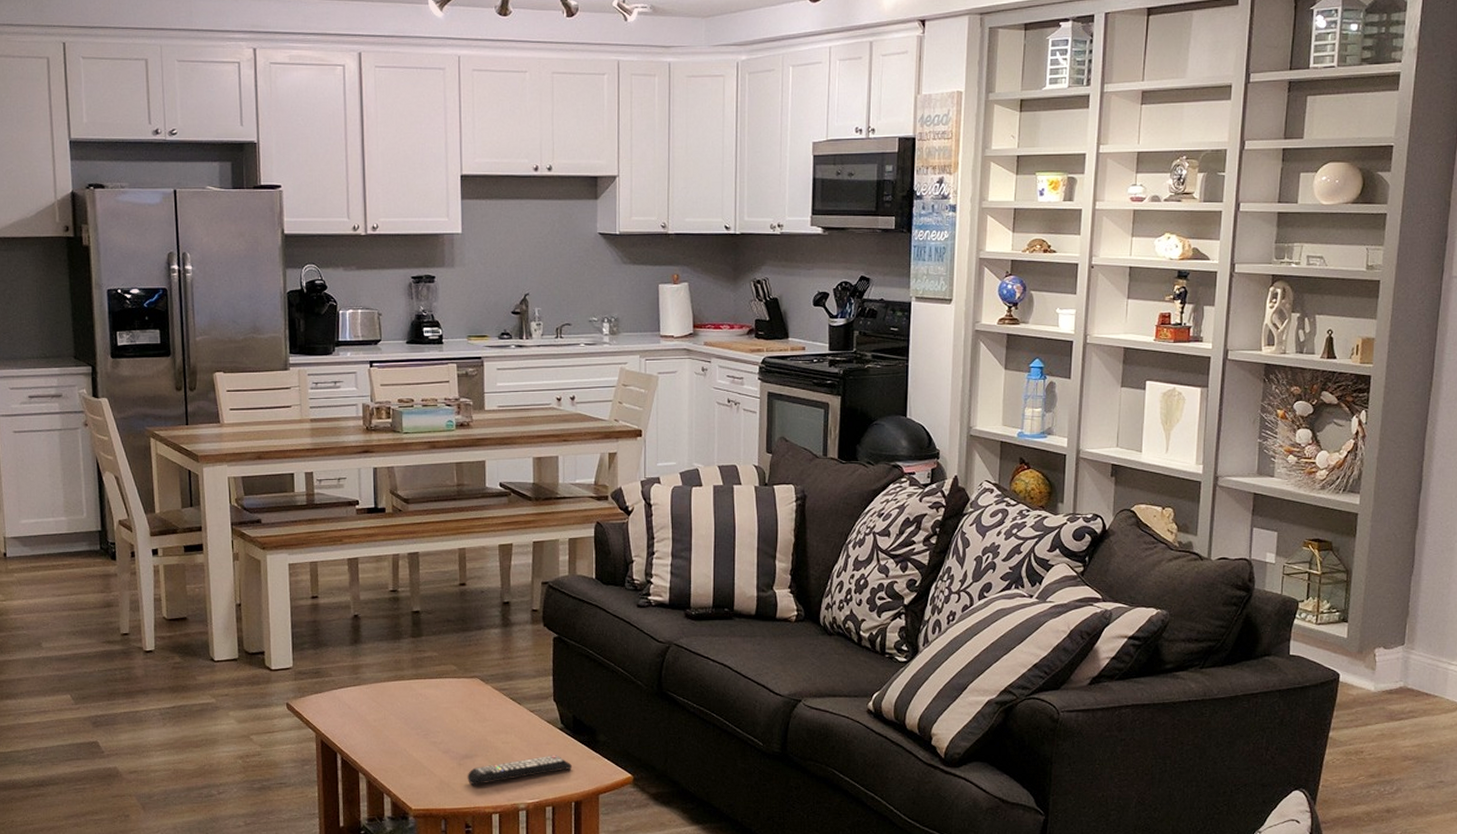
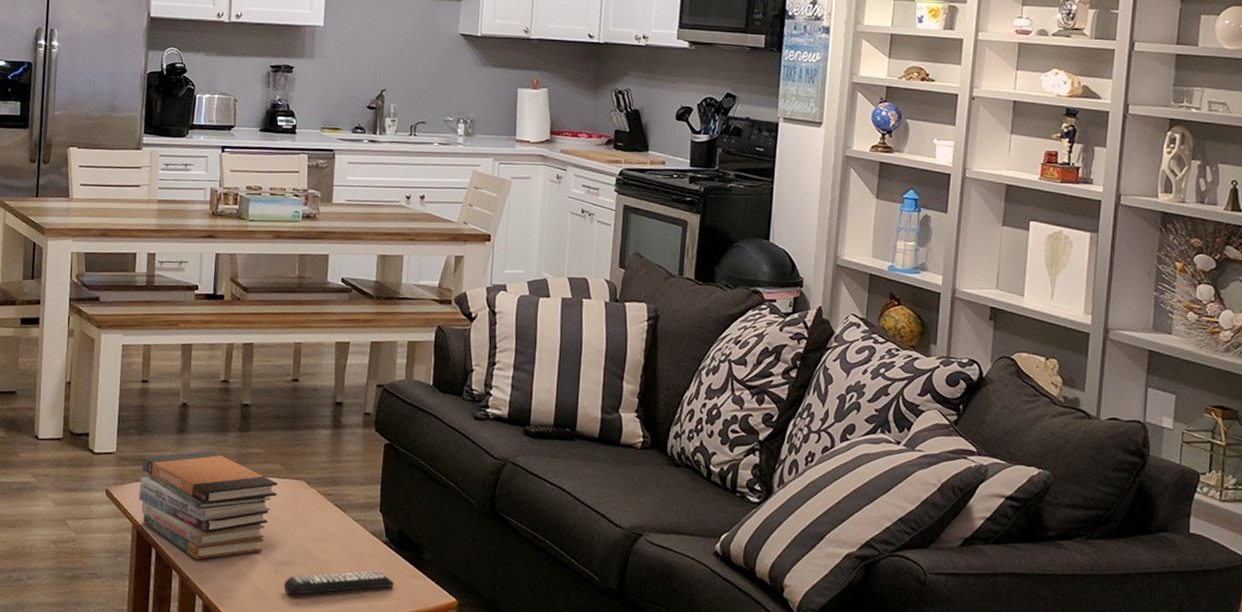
book stack: none [319,657,454,761] -> present [139,450,278,560]

